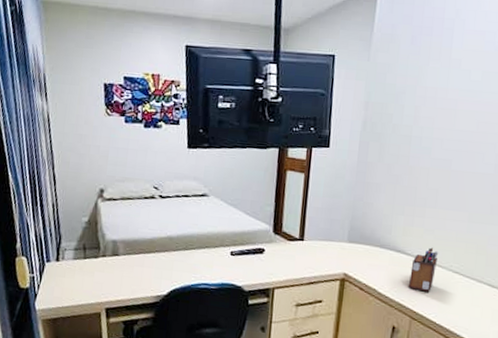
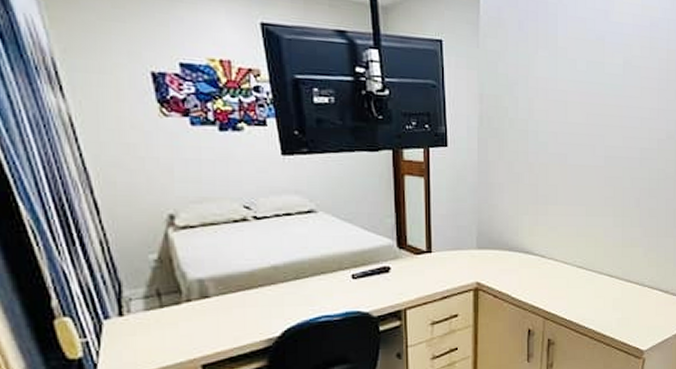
desk organizer: present [408,247,439,292] -> none [538,245,563,290]

